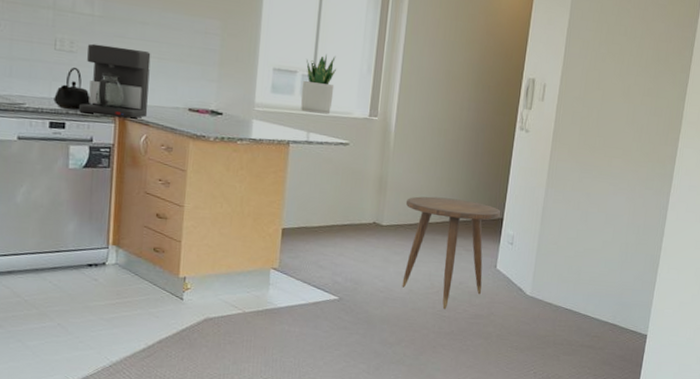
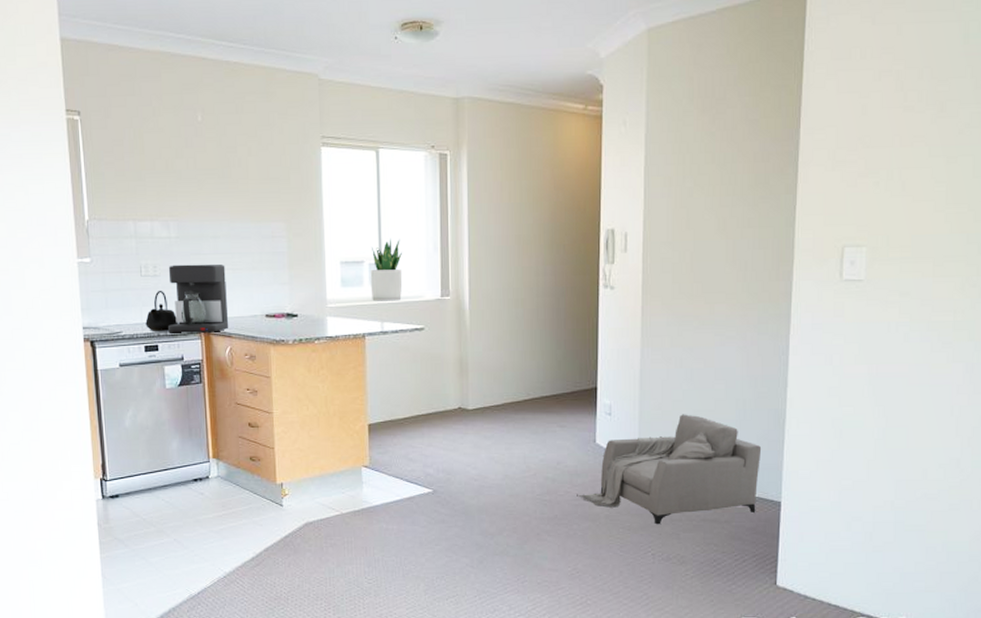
side table: present [402,196,501,310] -> none [489,372,594,493]
armchair: none [473,250,637,347] -> present [577,414,762,525]

